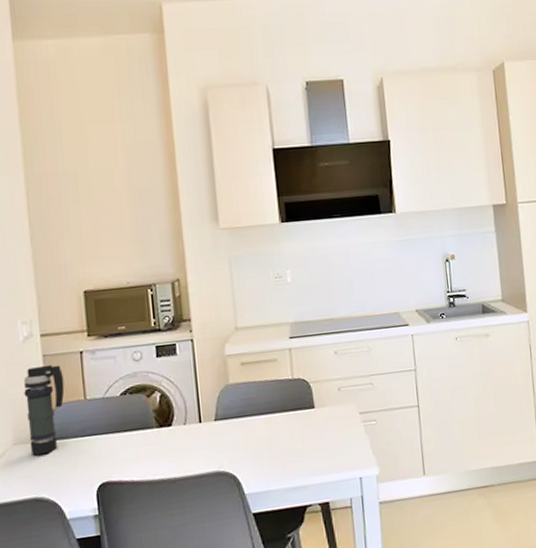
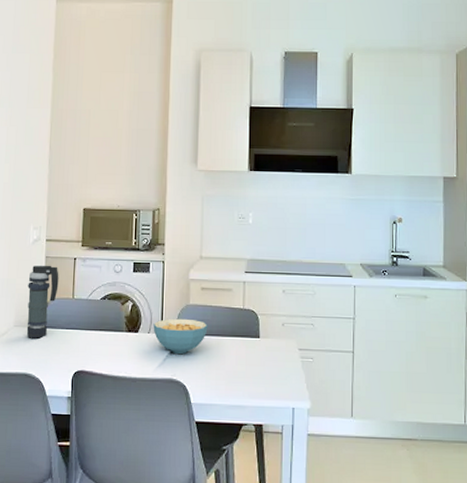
cereal bowl: none [189,400,254,442] -> present [153,318,208,354]

